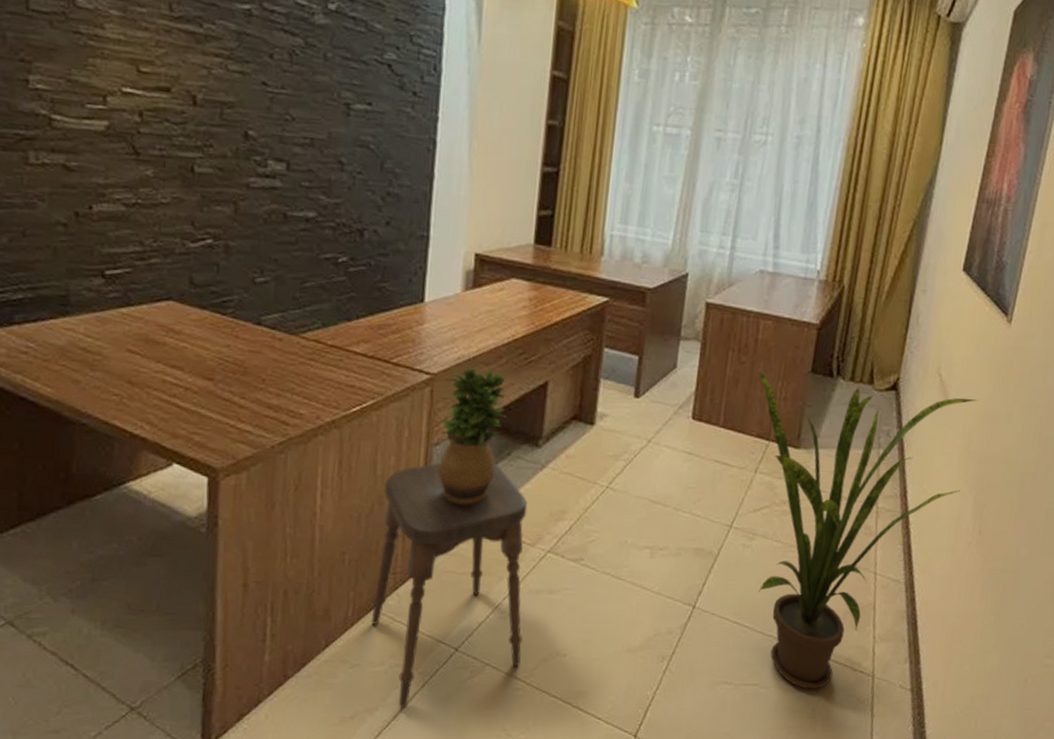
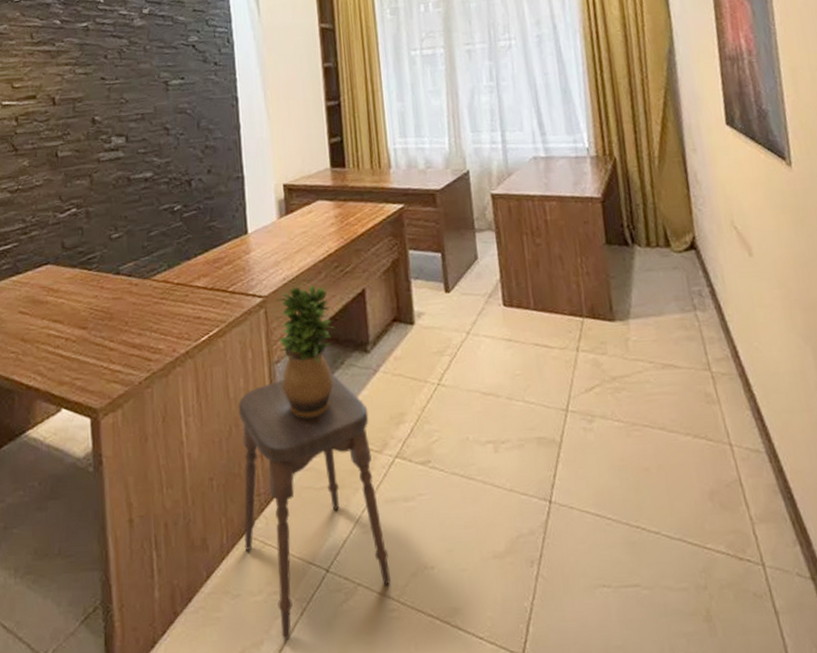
house plant: present [758,371,978,690] -> none [555,246,794,587]

